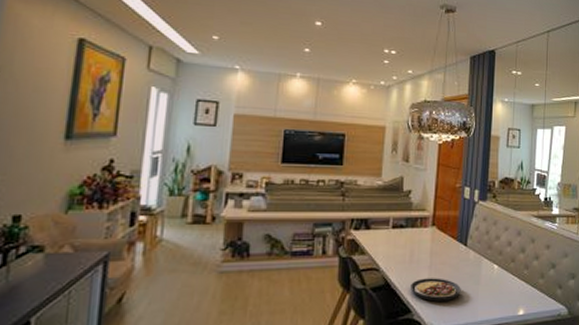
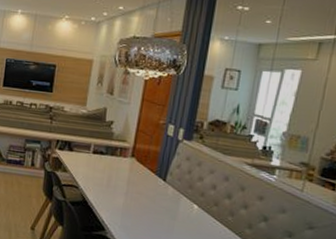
plate: present [411,278,461,302] -> none [106,202,156,229]

